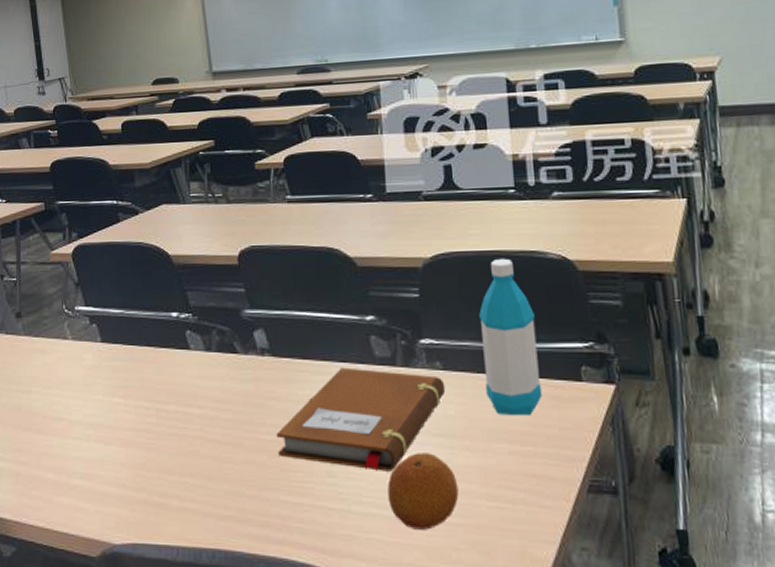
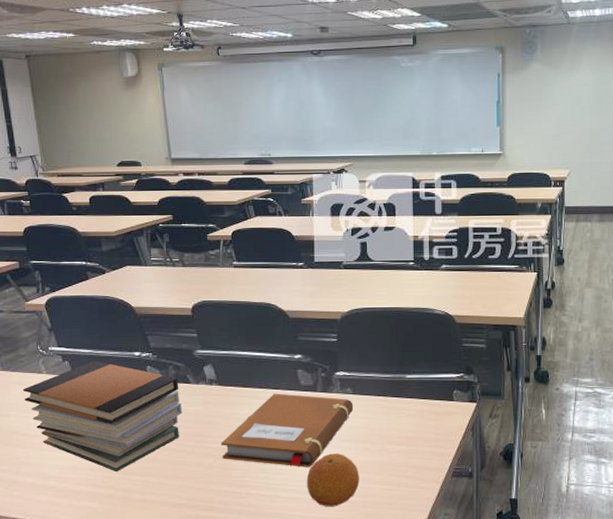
book stack: none [45,323,228,469] -> present [22,361,182,471]
water bottle: present [479,258,543,415] -> none [382,313,425,425]

